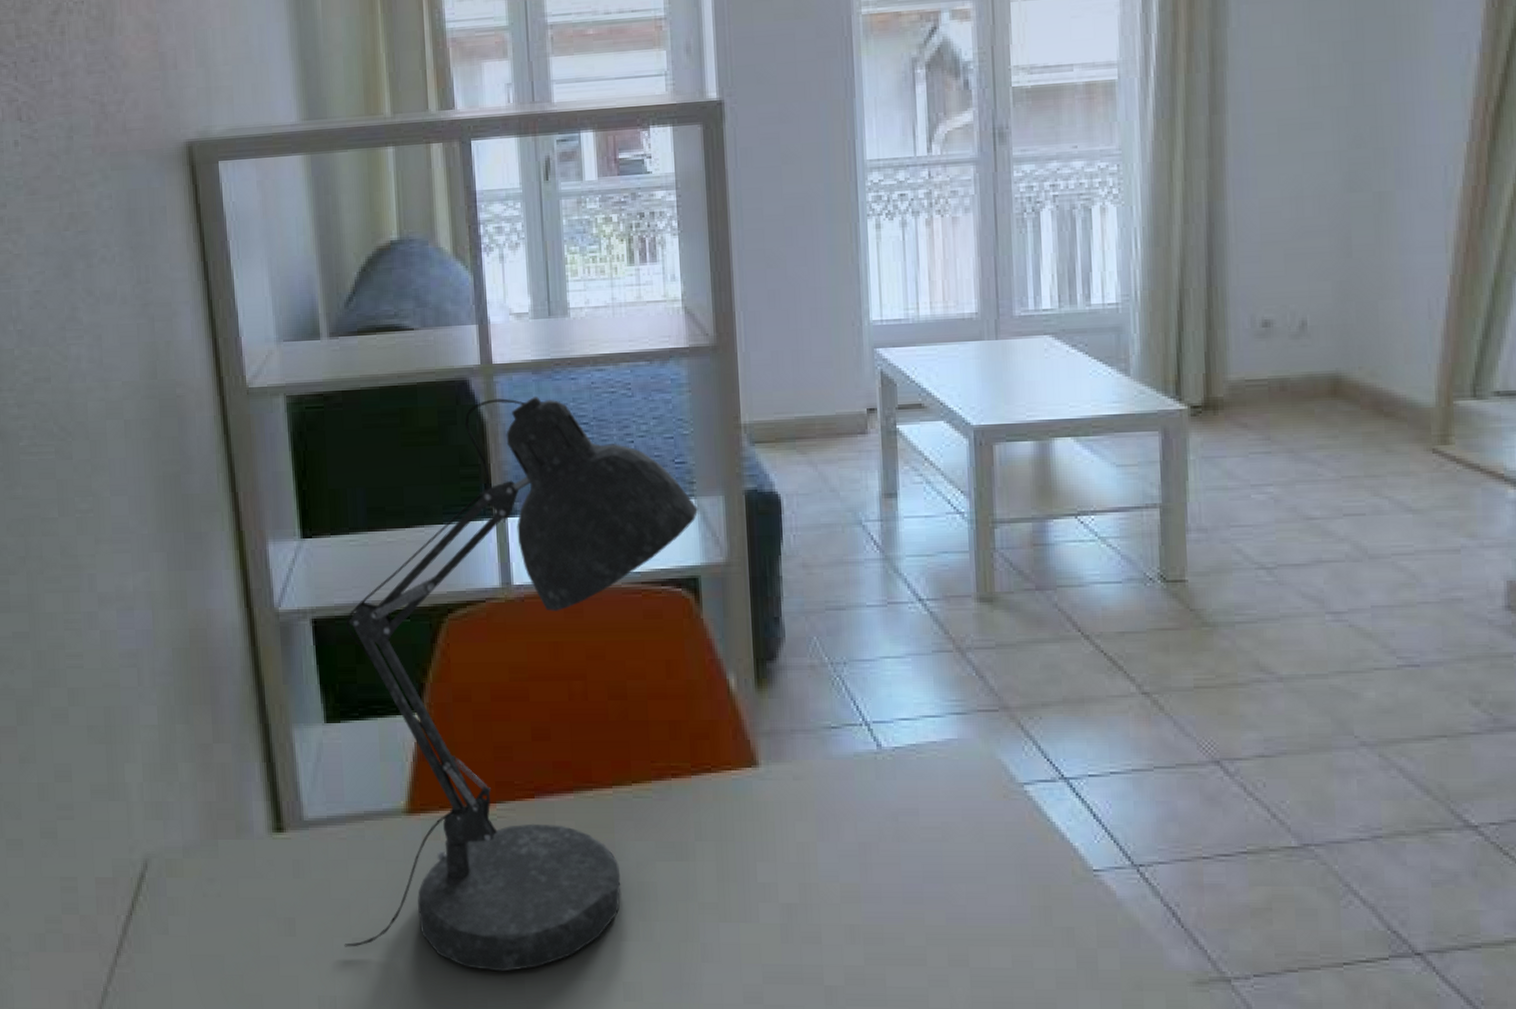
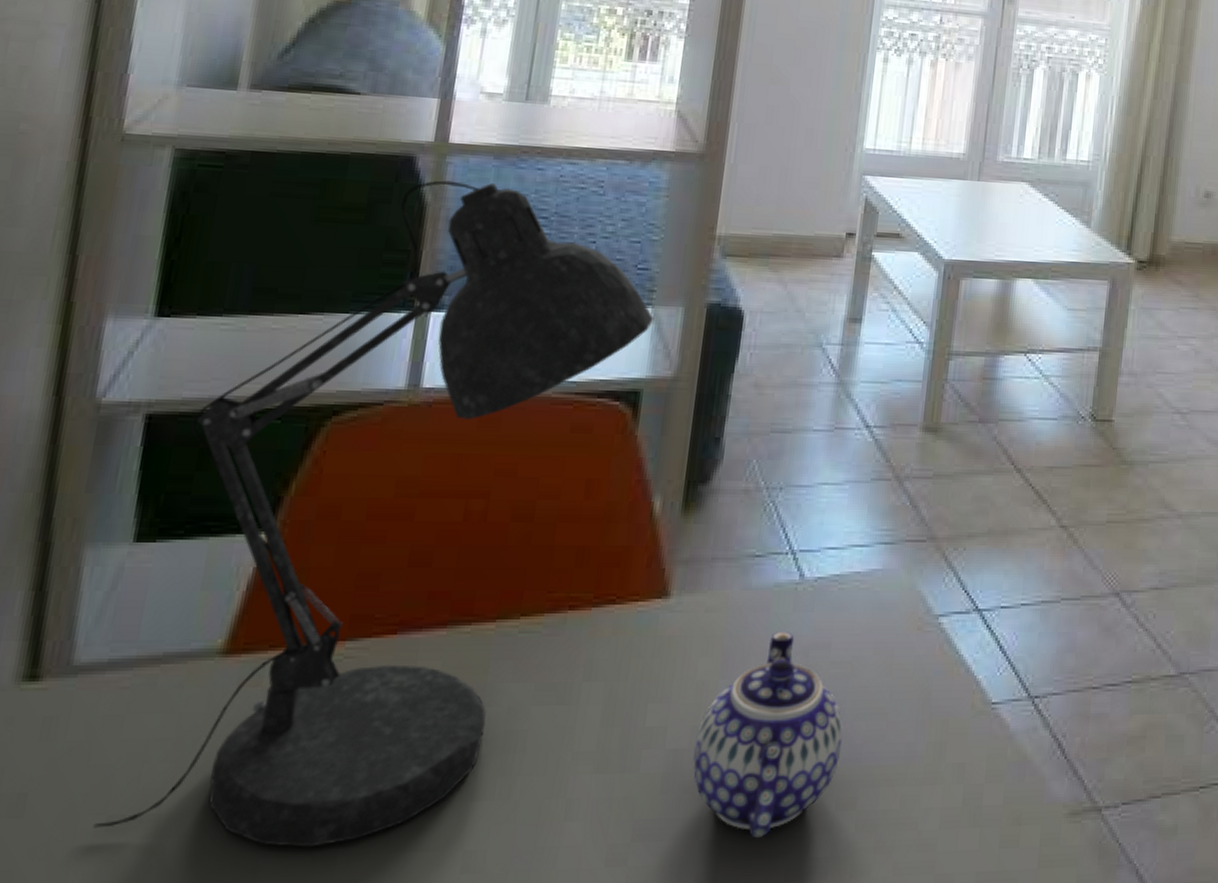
teapot: none [805,798,945,988] -> present [693,632,843,839]

